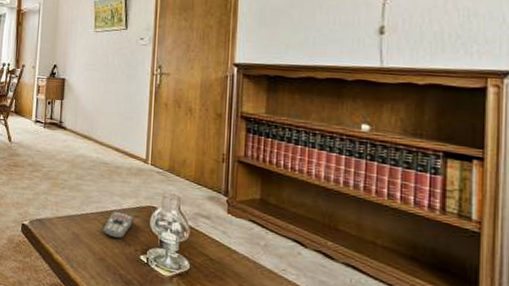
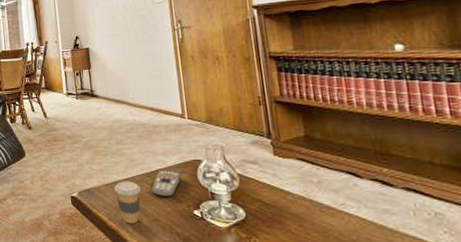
coffee cup: none [66,216,92,260] -> present [114,181,141,224]

